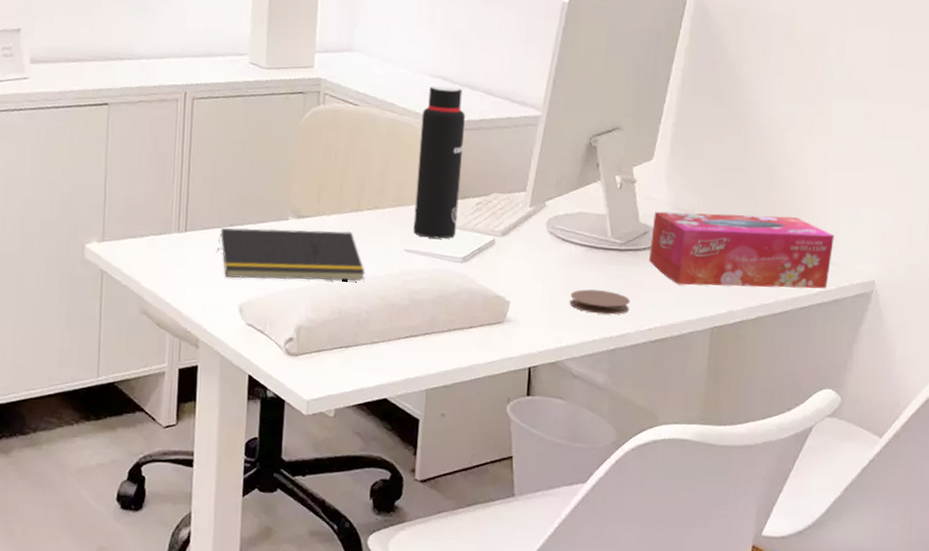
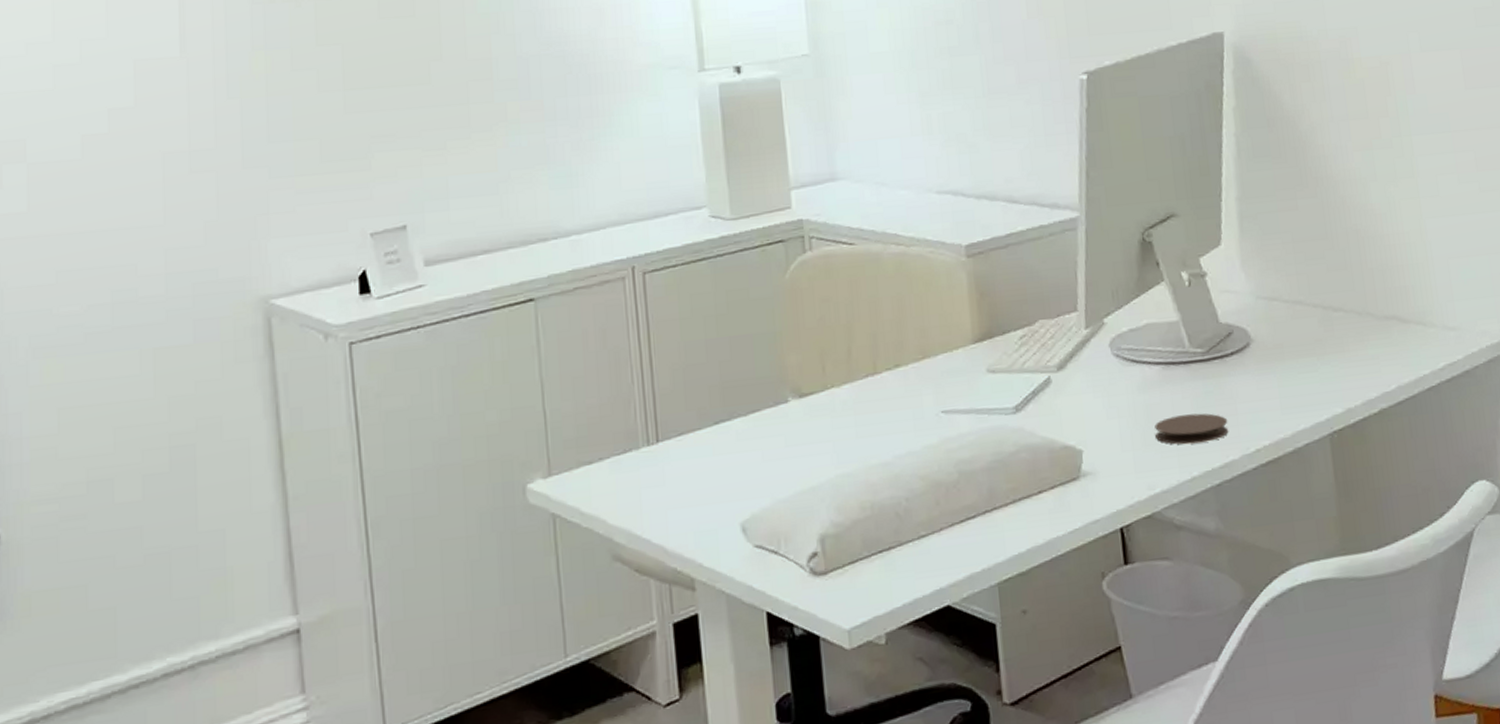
notepad: present [217,228,365,281] -> none [701,401,897,492]
water bottle: present [413,86,465,239] -> none [934,201,1002,391]
tissue box: present [649,211,834,289] -> none [1235,282,1453,389]

